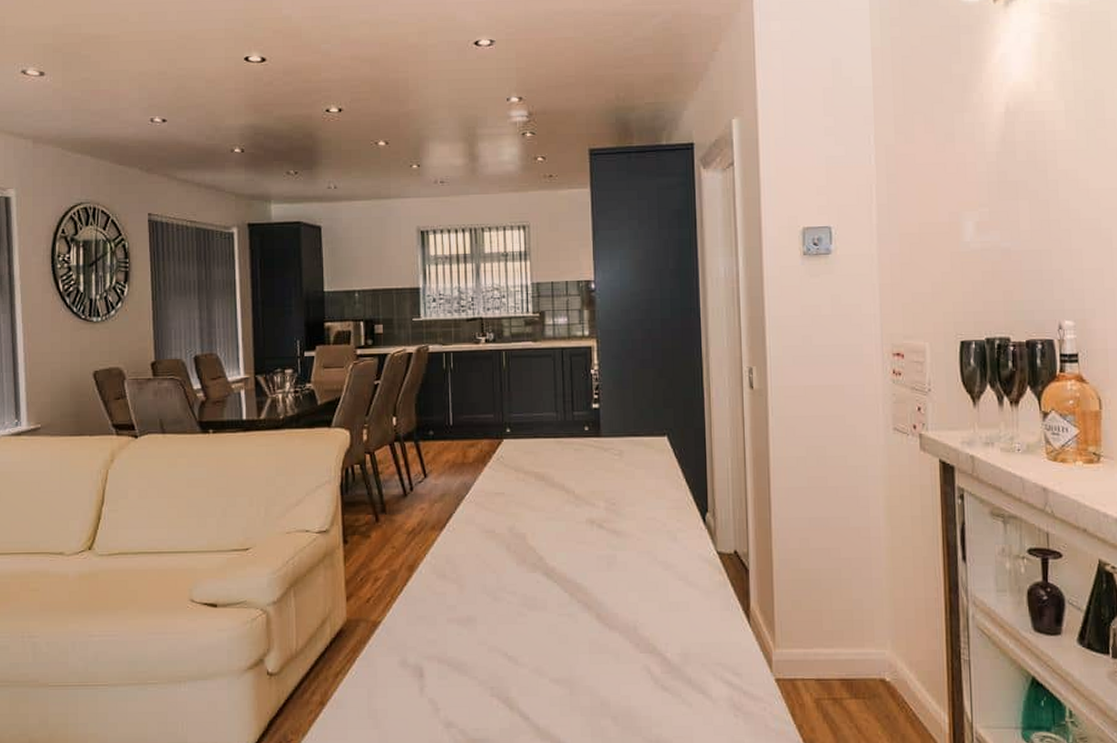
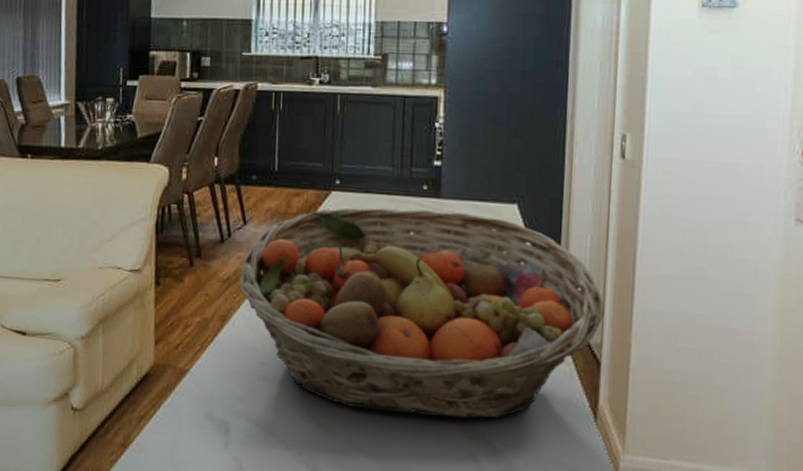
fruit basket: none [423,448,748,638] -> present [238,207,604,419]

